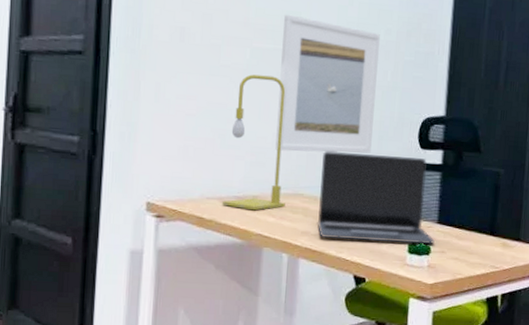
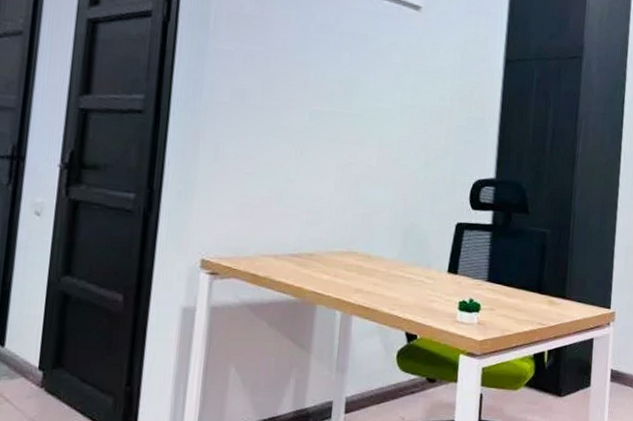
table lamp: present [221,74,286,211] -> none [276,136,343,268]
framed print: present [275,14,380,153] -> none [331,79,434,213]
laptop: present [317,151,435,245] -> none [370,211,484,302]

